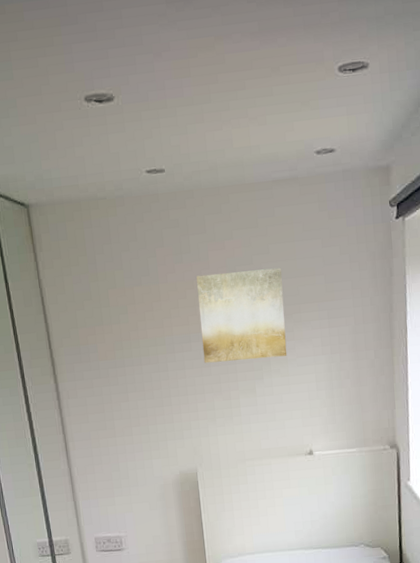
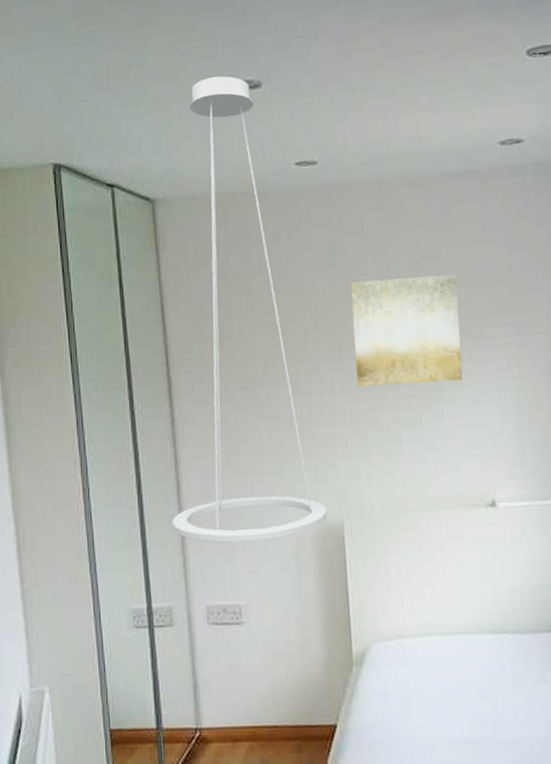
pendant light: none [52,89,185,490] -> present [171,76,328,543]

